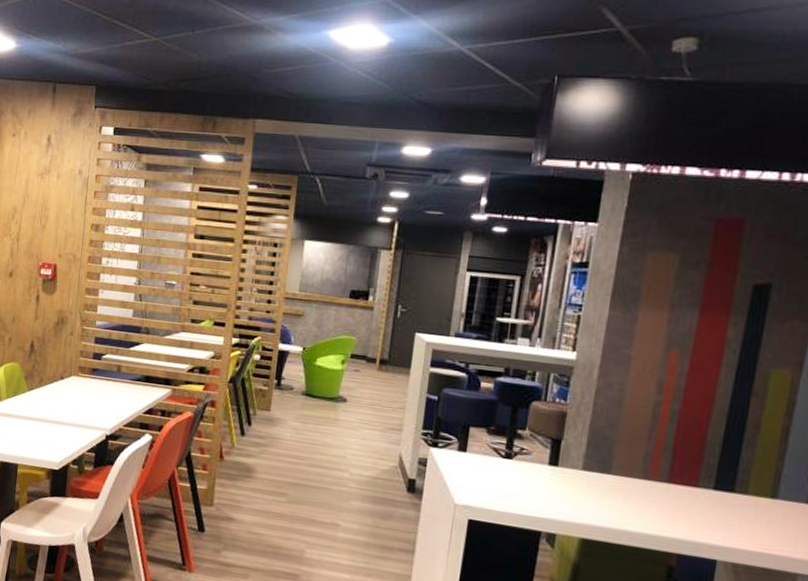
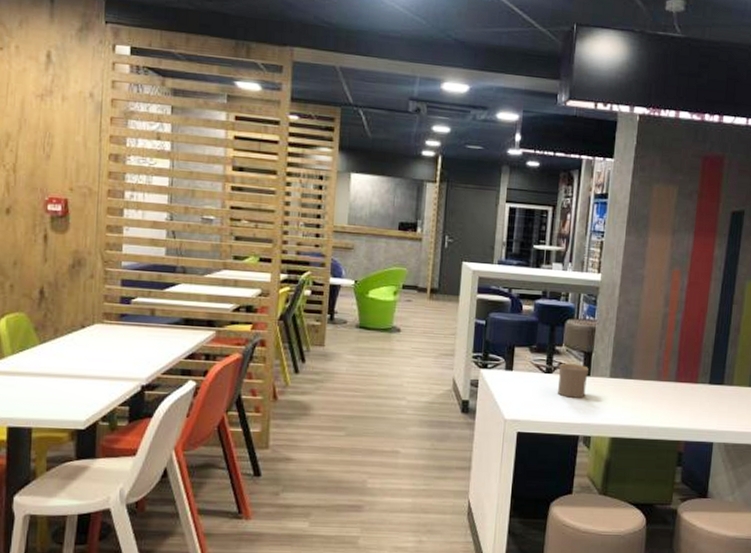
cup: none [517,449,557,490] -> present [557,363,589,398]

